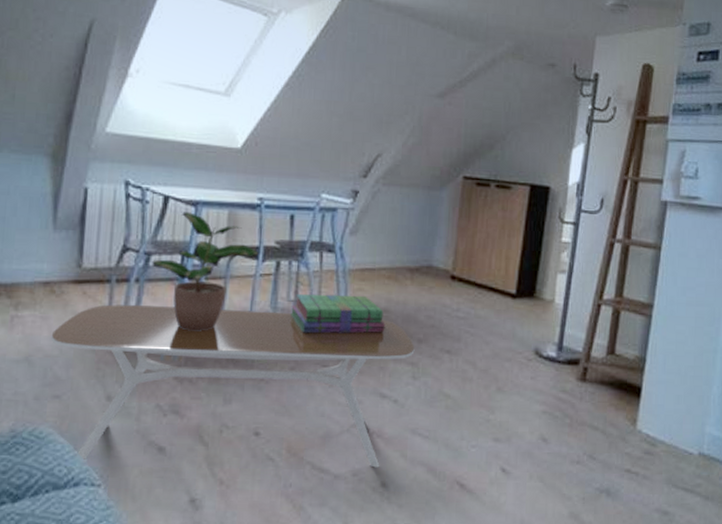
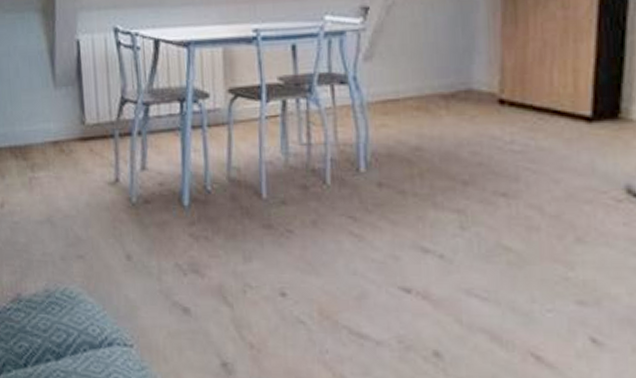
coffee table: present [51,304,415,468] -> none [67,158,460,334]
potted plant: present [152,212,259,331] -> none [151,54,262,184]
stack of books: present [291,294,386,334] -> none [305,132,420,181]

